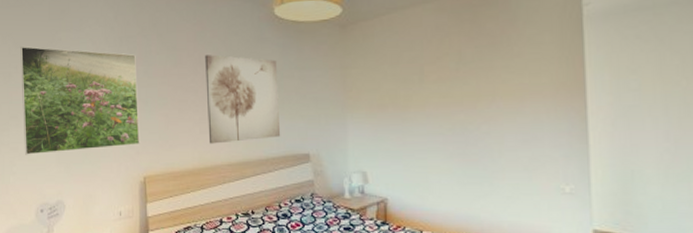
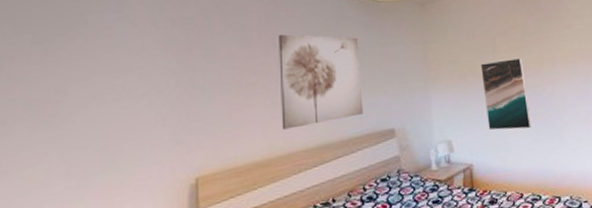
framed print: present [20,46,140,155] -> none [12,31,193,172]
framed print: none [404,90,458,170] -> present [480,58,532,130]

